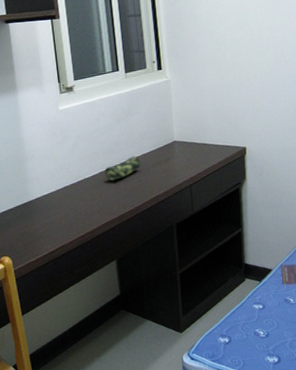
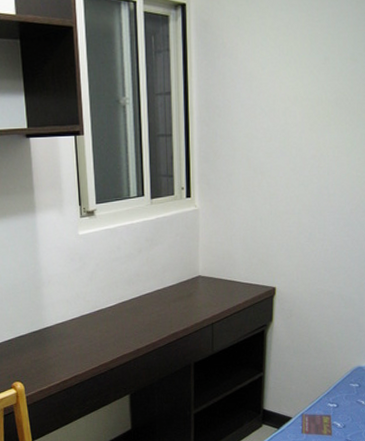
pencil case: present [104,156,140,181] -> none [123,289,161,314]

